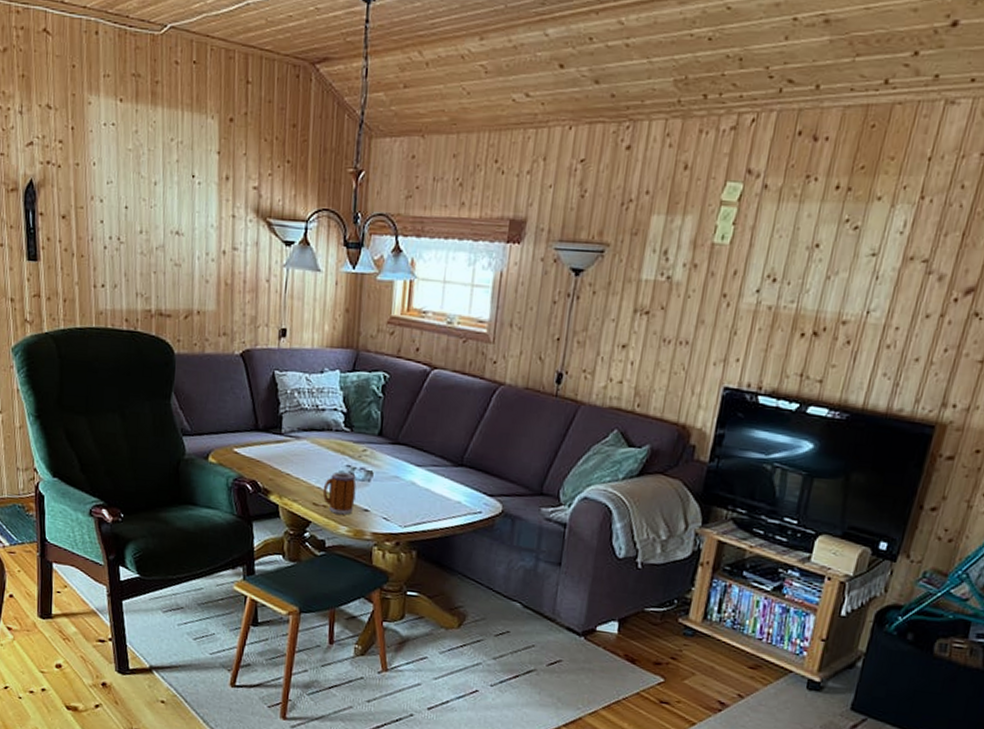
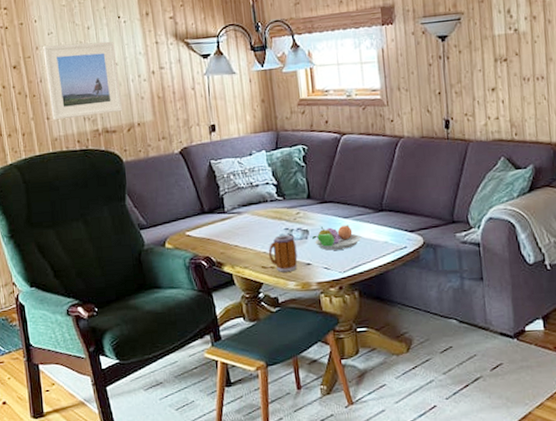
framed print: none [98,196,184,293] -> present [43,41,123,120]
fruit bowl: none [376,471,431,502] -> present [312,224,361,251]

